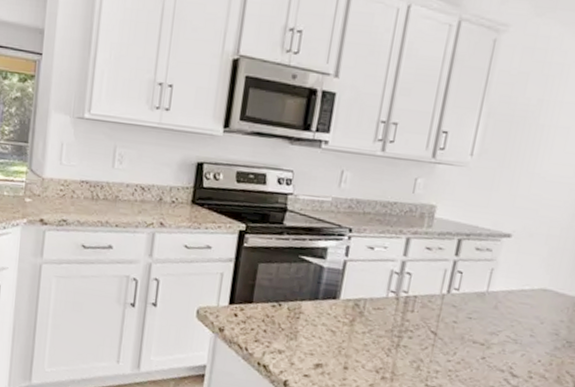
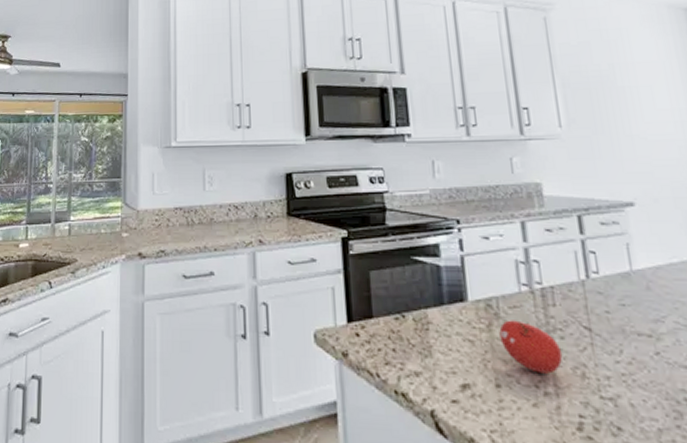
fruit: none [358,318,407,364] -> present [499,320,563,374]

